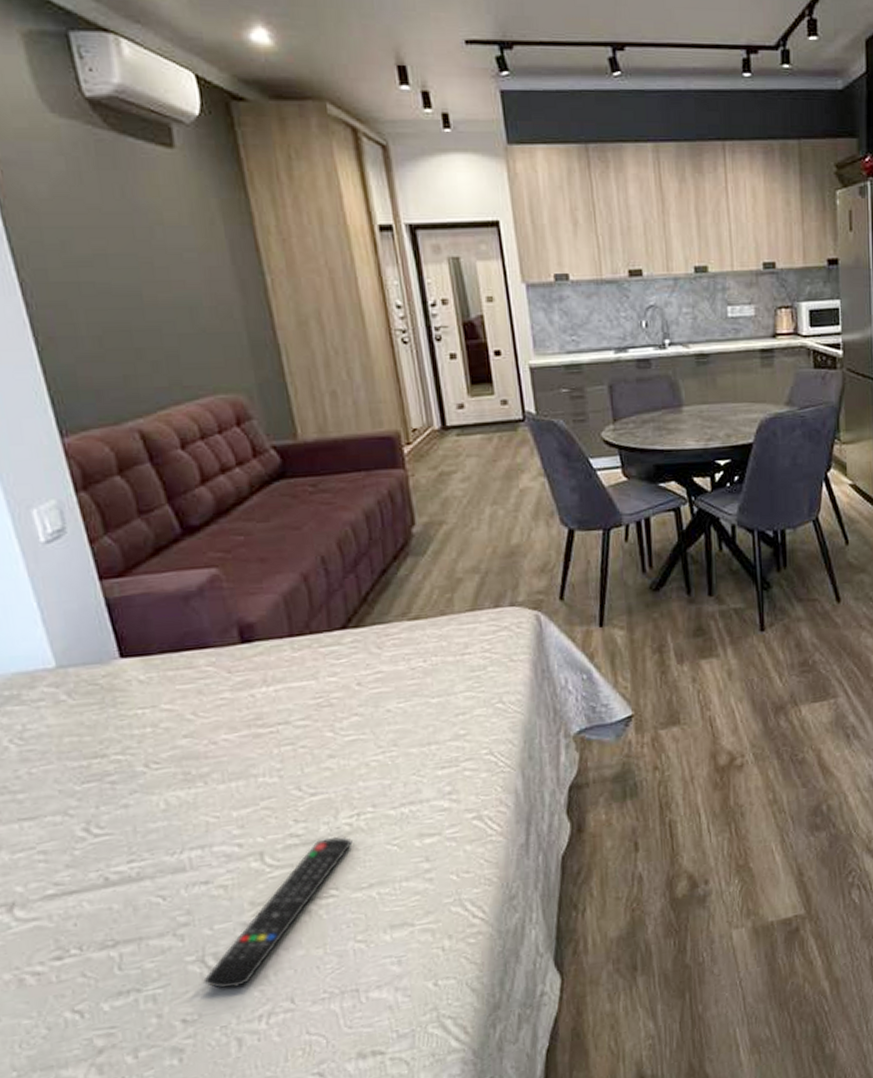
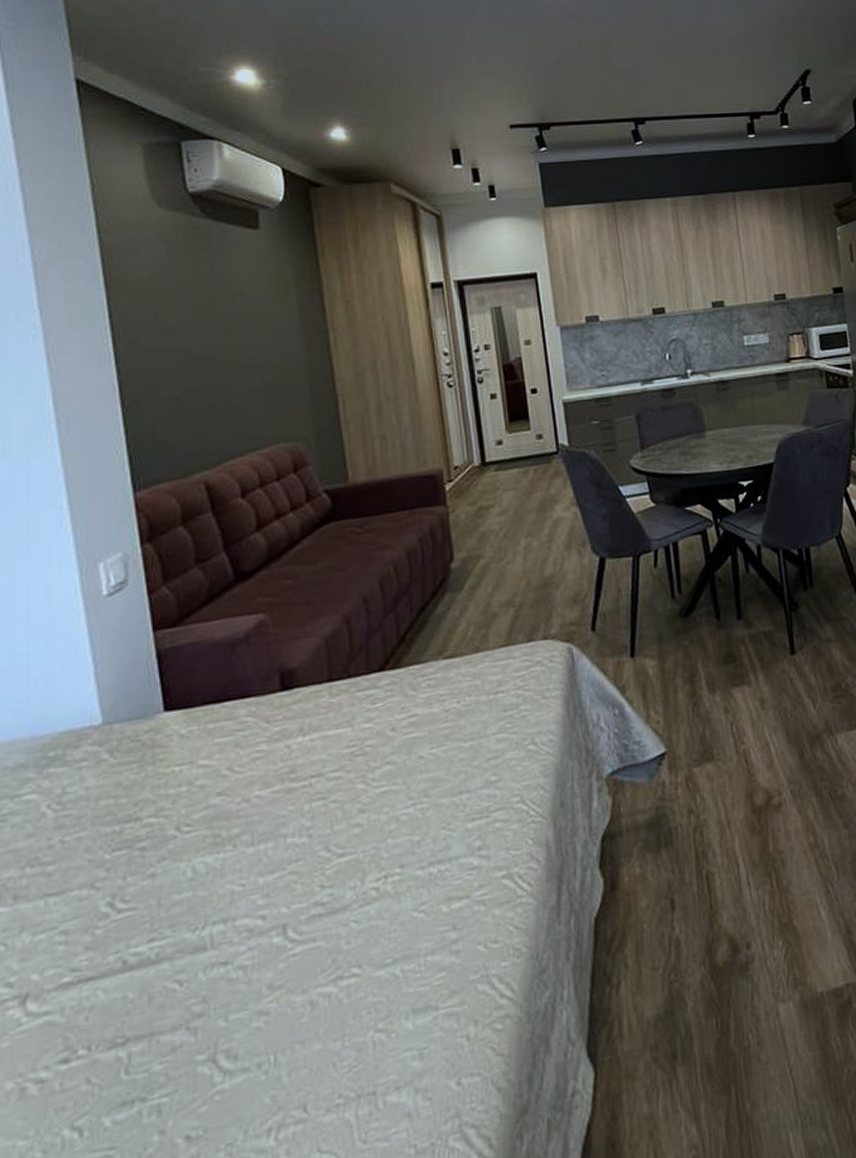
remote control: present [203,836,353,989] -> none [213,903,378,1095]

